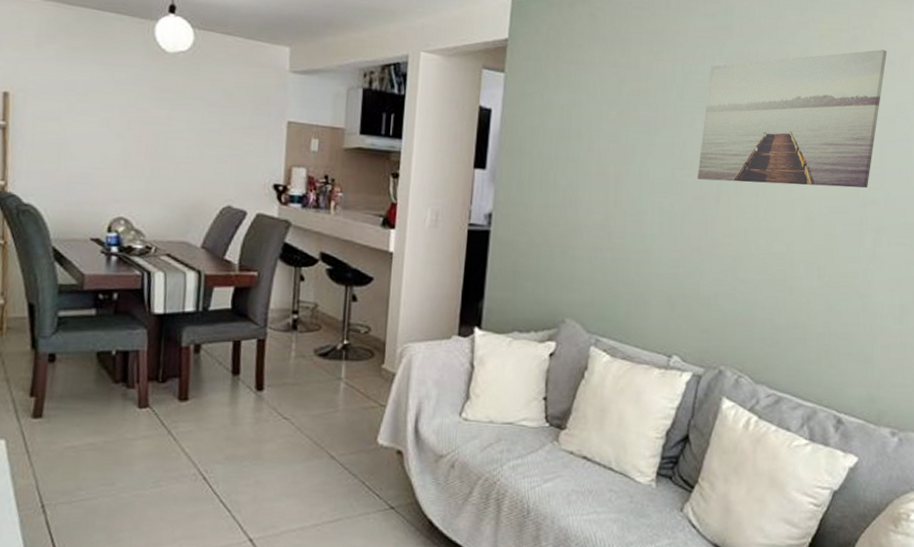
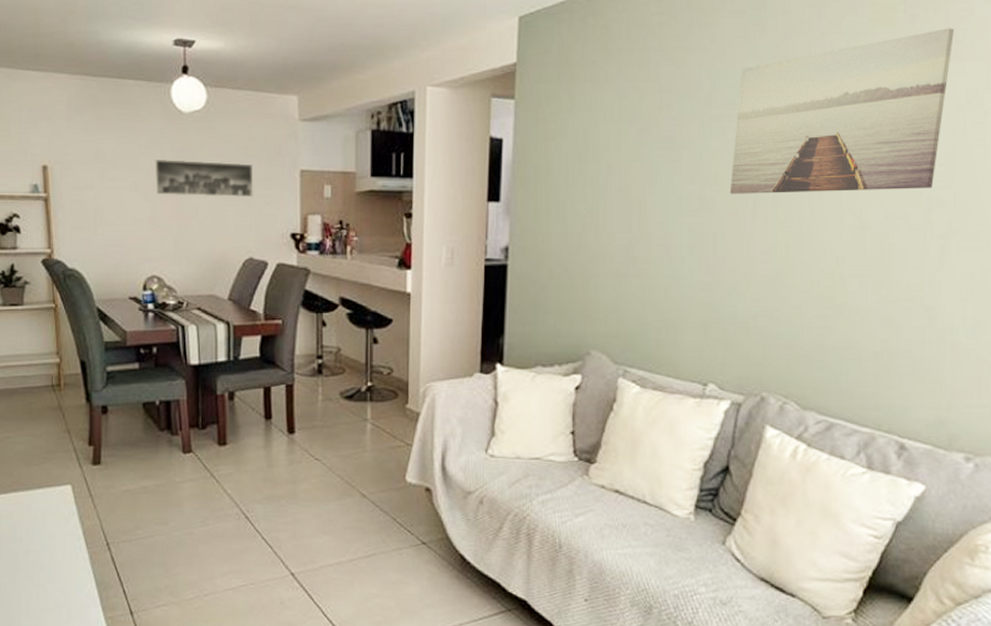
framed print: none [129,97,238,145] -> present [154,158,254,198]

